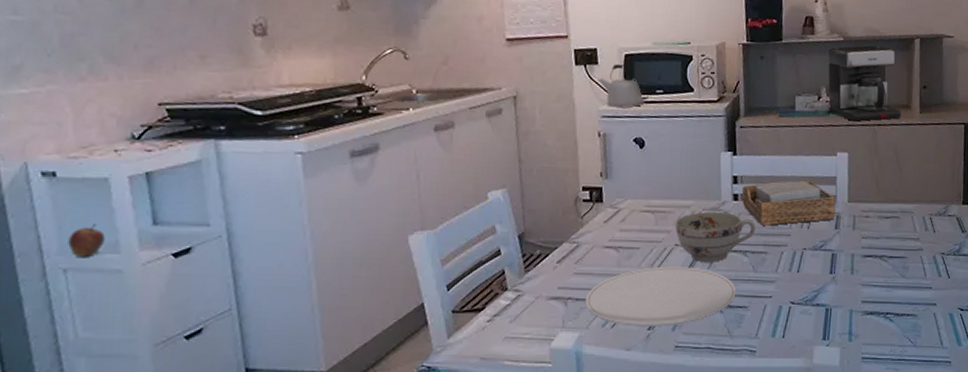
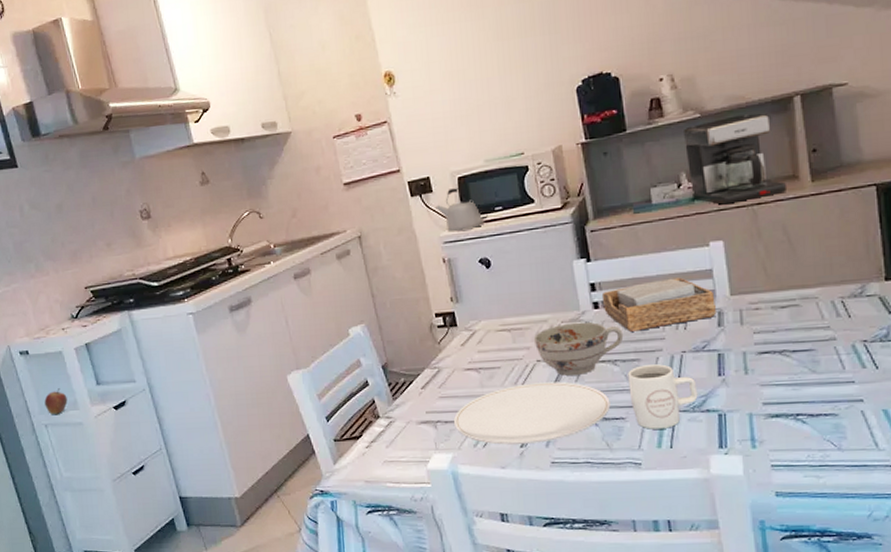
mug: none [754,258,812,319] -> present [628,364,698,429]

